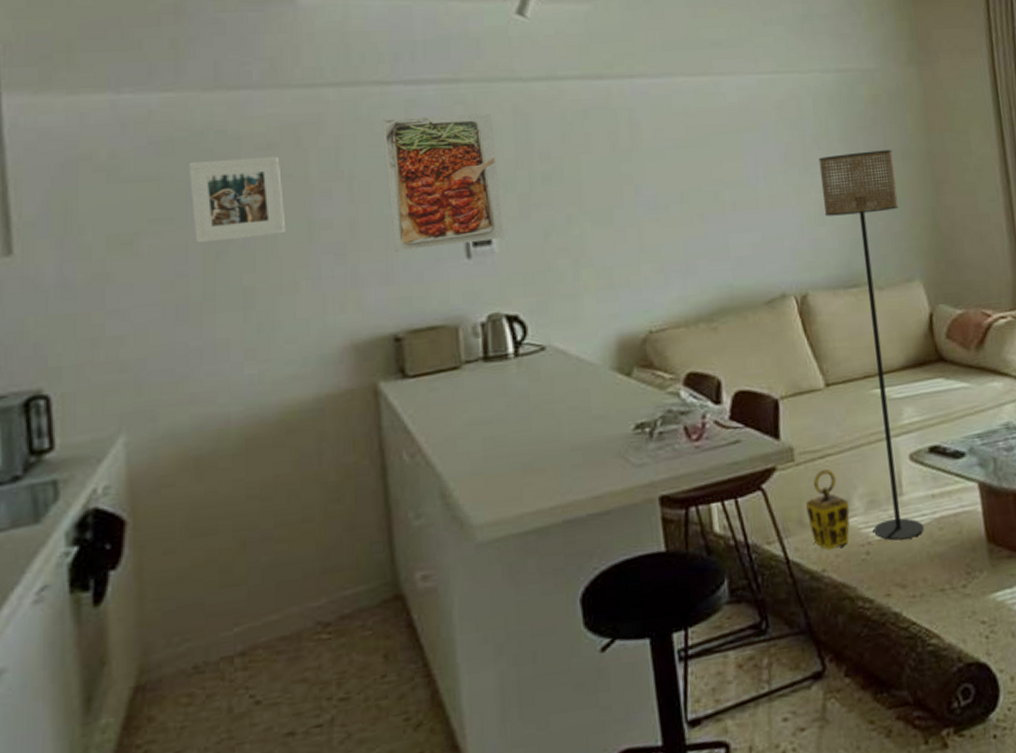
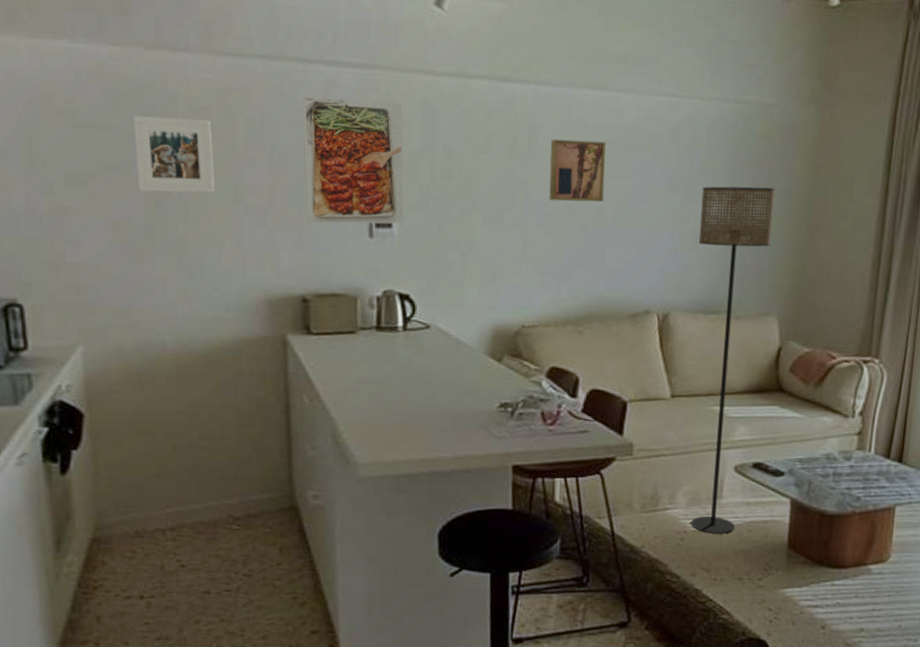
wall art: none [654,126,718,193] -> present [549,139,606,202]
lantern: present [806,468,850,550] -> none [636,466,673,532]

